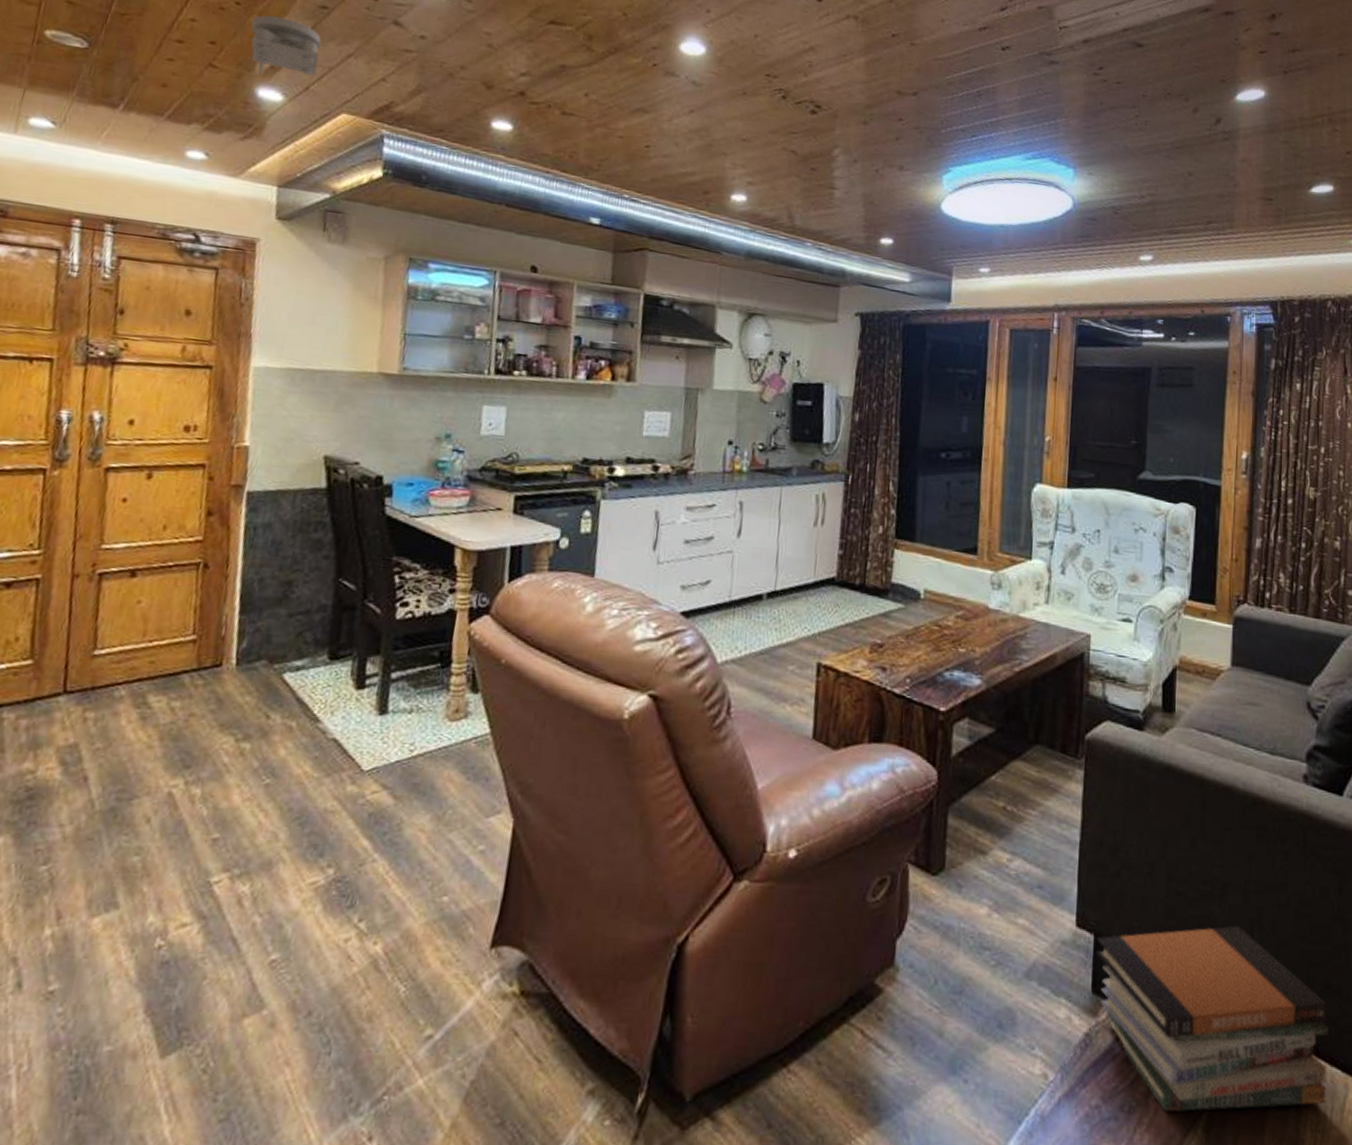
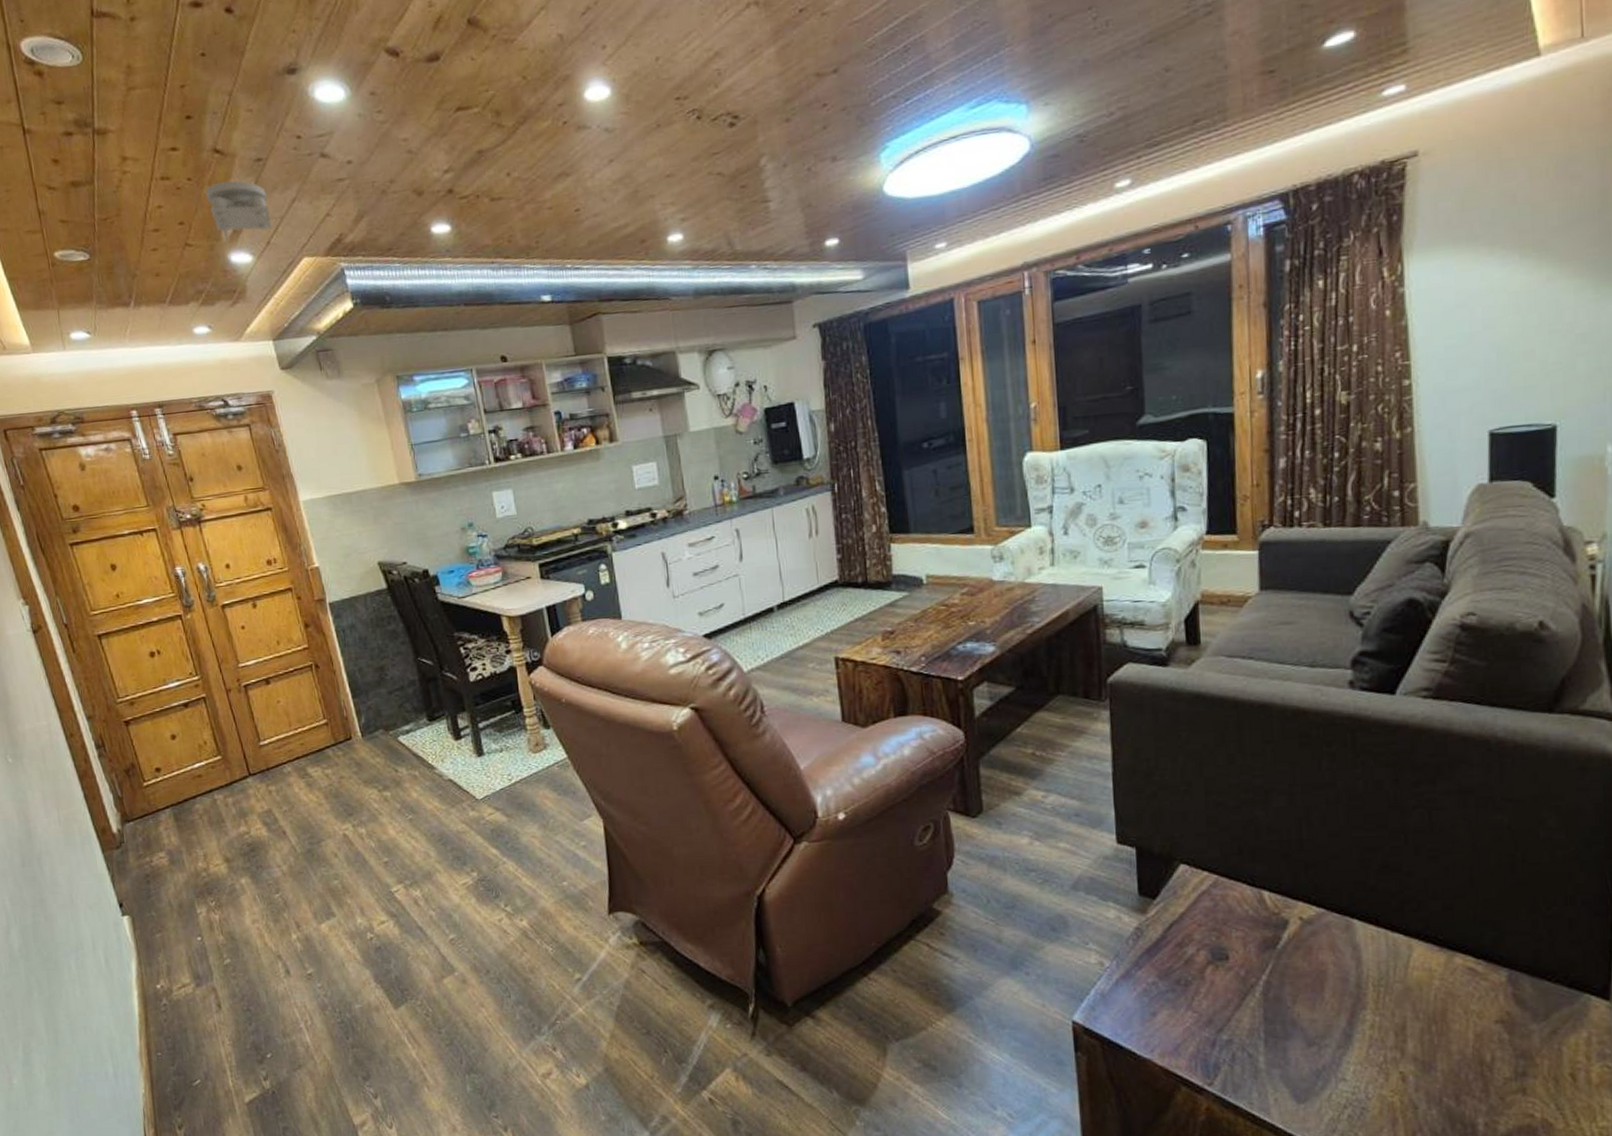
book stack: present [1096,925,1329,1113] -> none [1138,824,1389,983]

